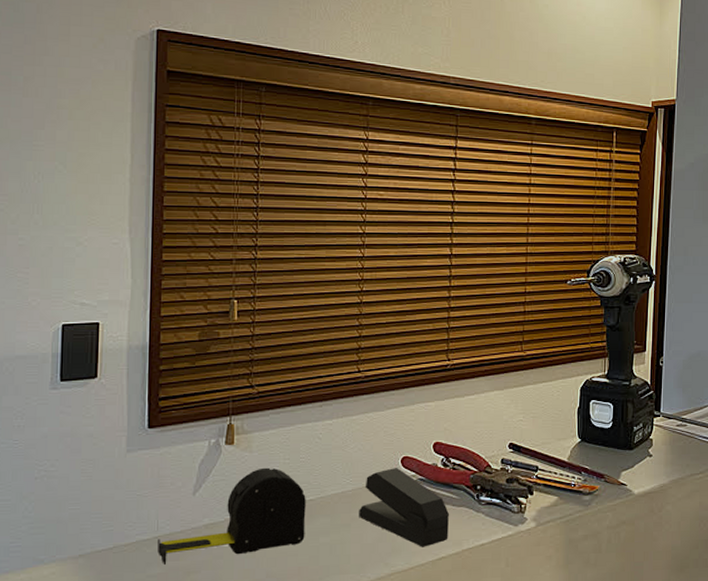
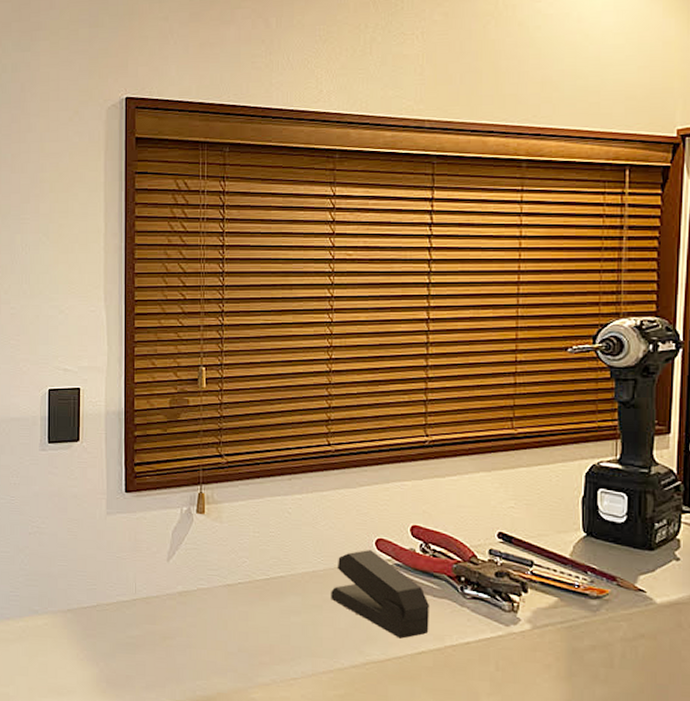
tape measure: present [158,467,306,565] -> none [136,539,276,627]

